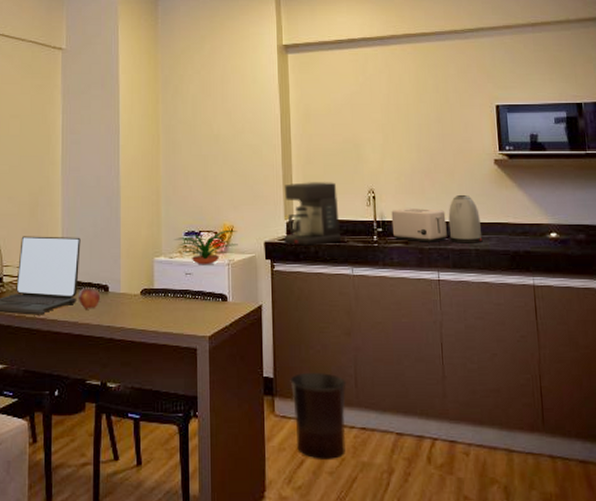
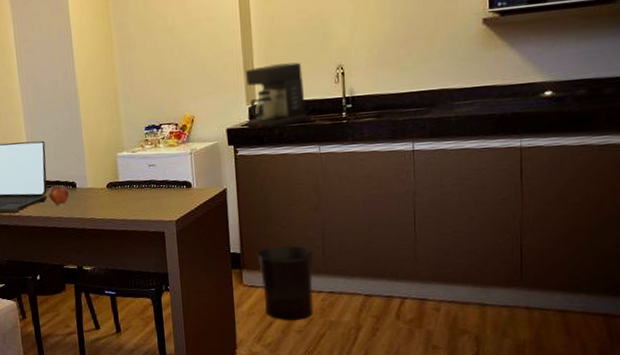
plant: present [174,231,238,265] -> none [135,120,200,157]
toaster: present [391,207,447,242] -> none [362,78,424,114]
kettle: present [448,194,483,244] -> none [426,60,465,112]

